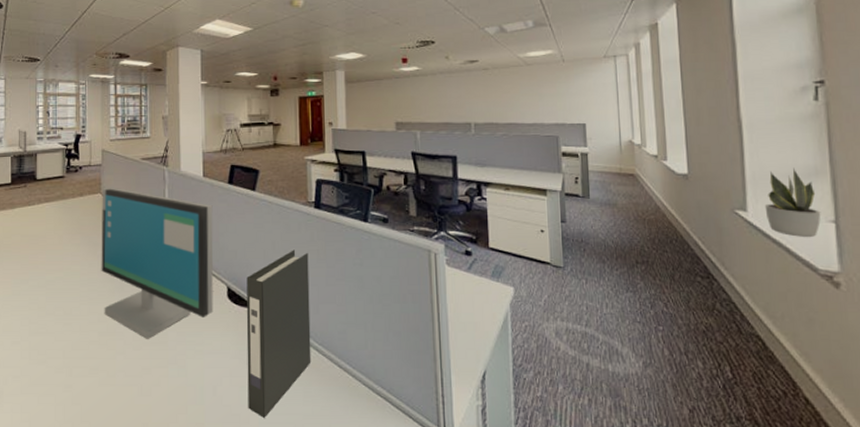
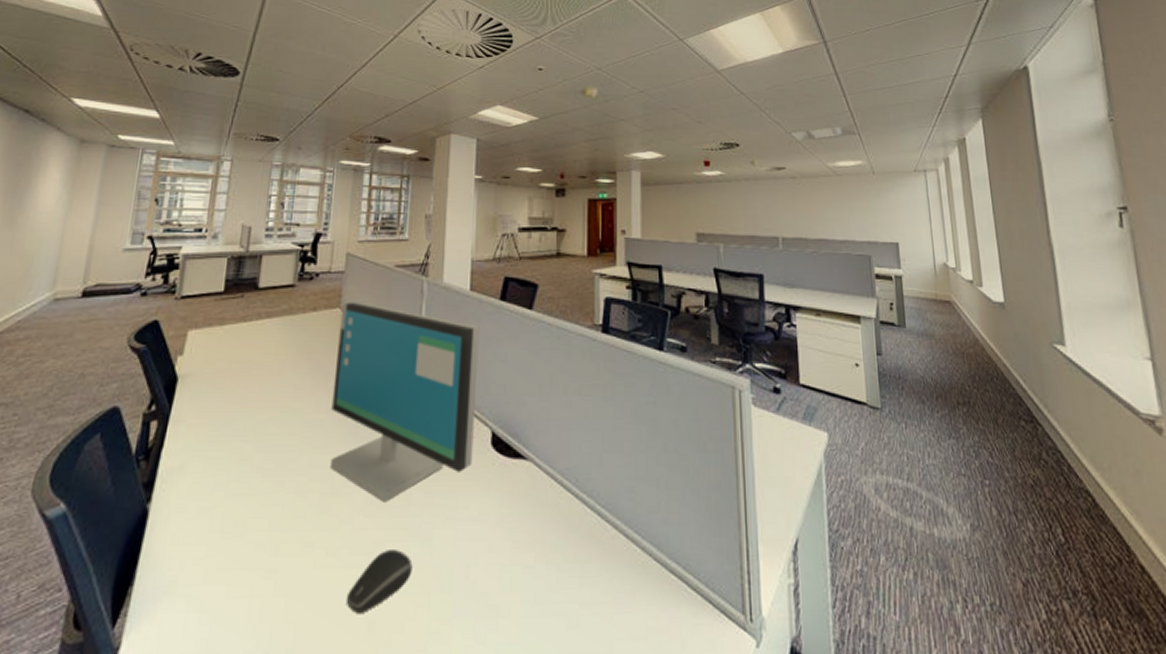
computer mouse: none [126,373,173,417] -> present [347,550,413,613]
binder: present [246,250,312,418] -> none [509,384,593,609]
potted plant: present [764,167,821,238] -> none [1082,298,1137,377]

